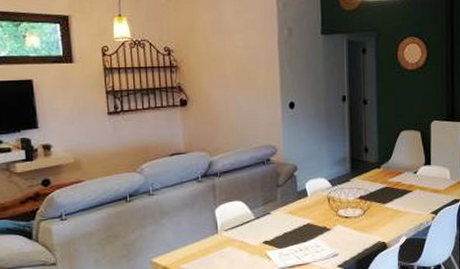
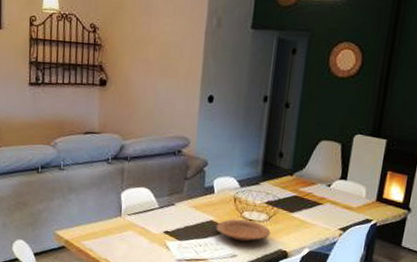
plate: none [314,218,368,240] -> present [215,219,271,242]

